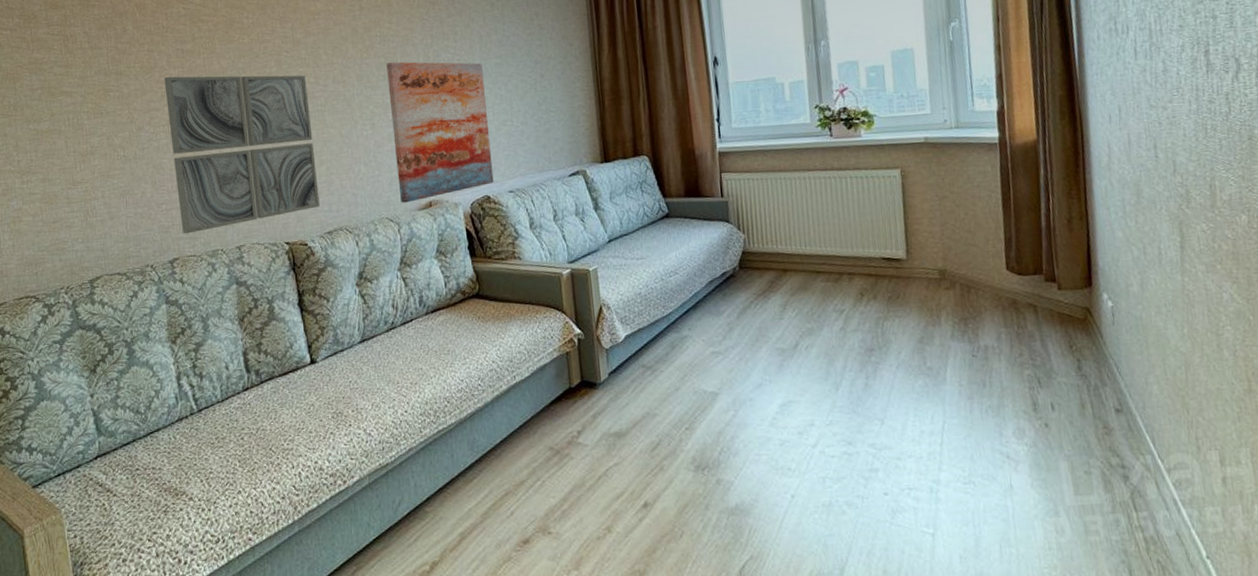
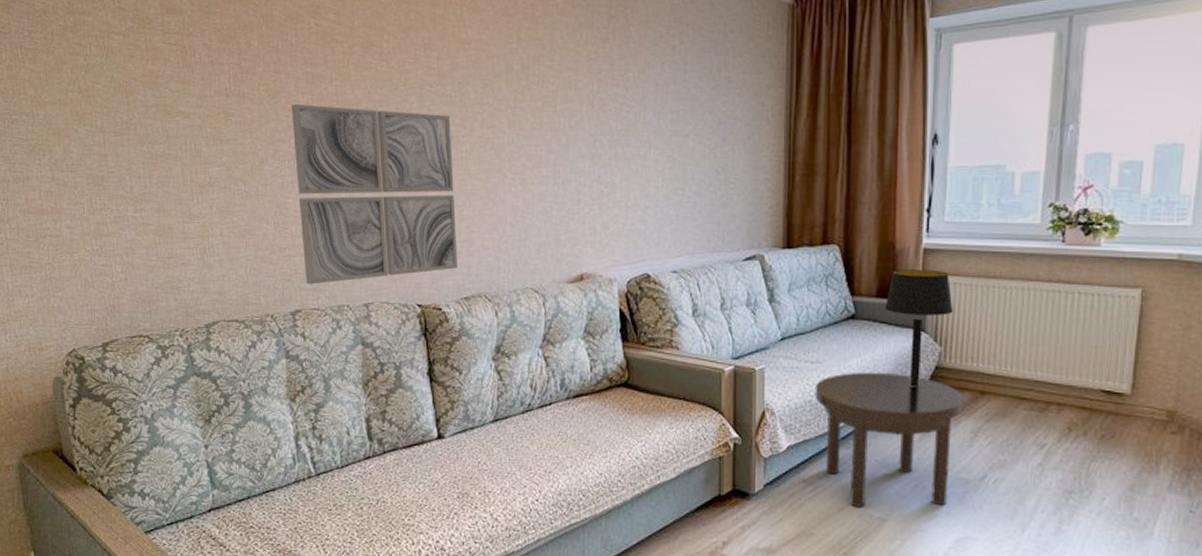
wall art: present [386,61,494,203] -> none [544,107,656,273]
side table: none [642,261,771,385] -> present [815,372,964,507]
table lamp: none [693,169,751,272] -> present [885,269,954,387]

